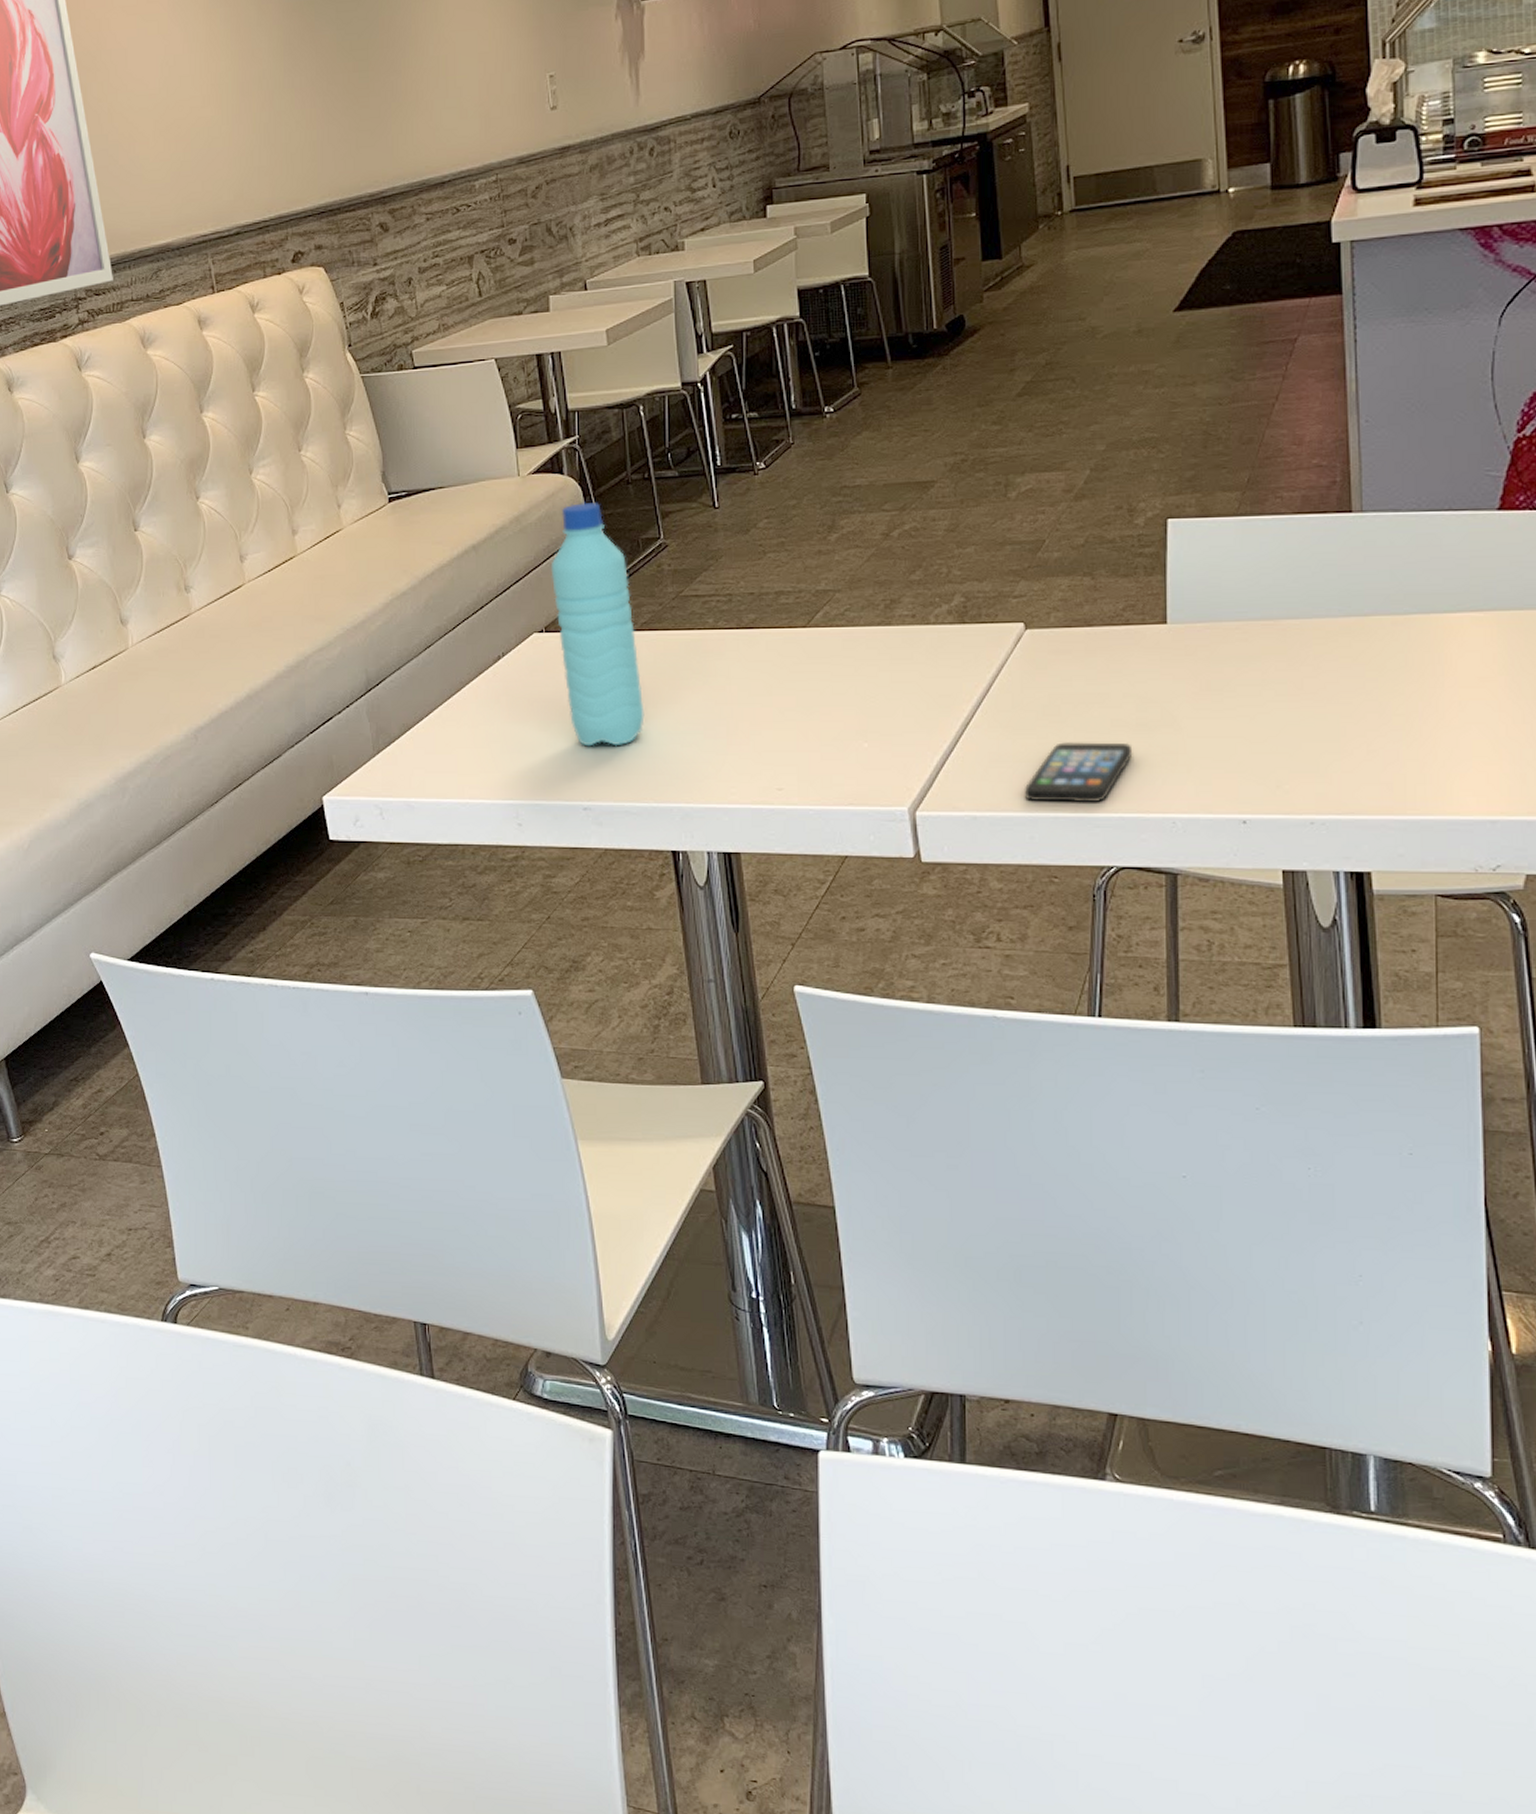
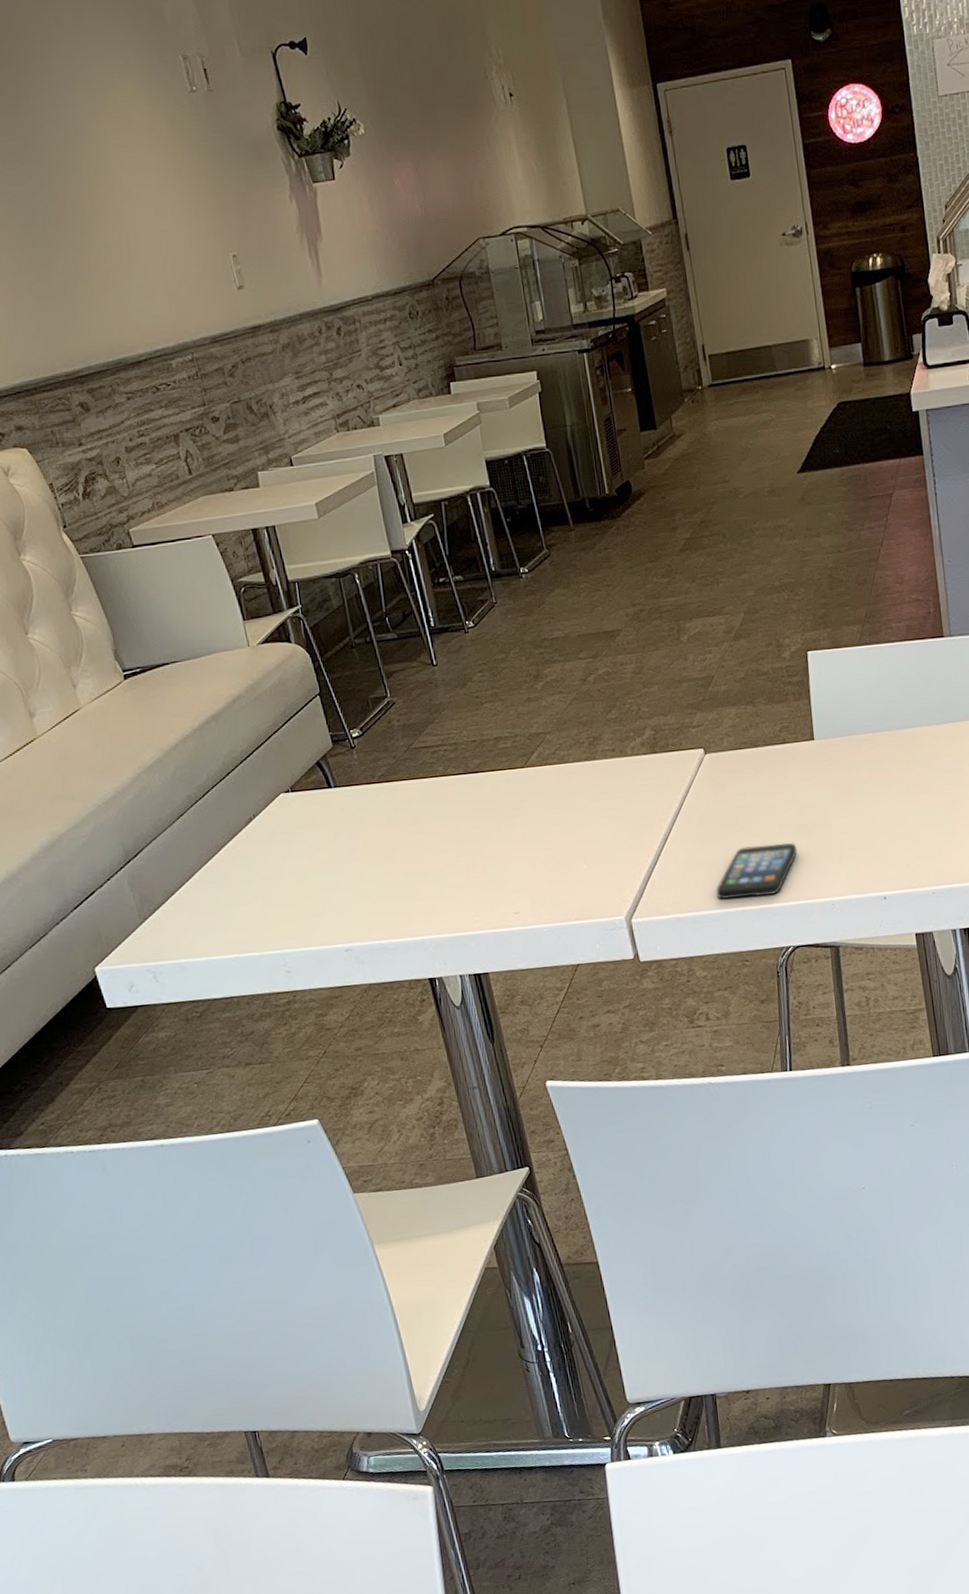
water bottle: present [550,502,645,747] -> none [289,667,391,894]

